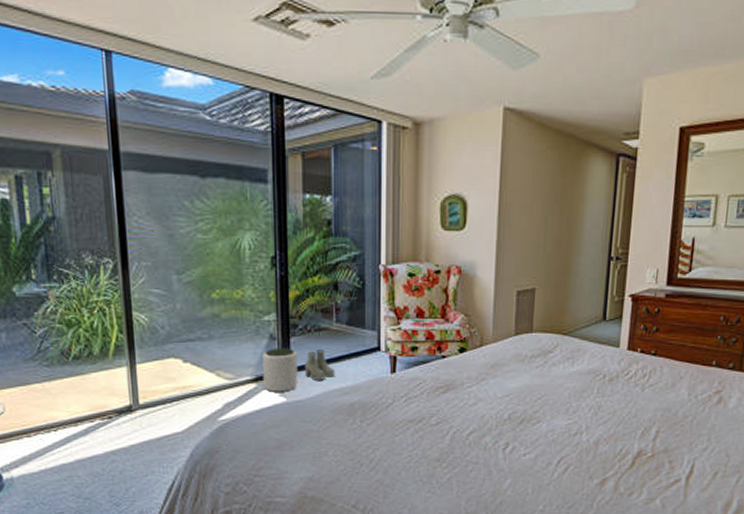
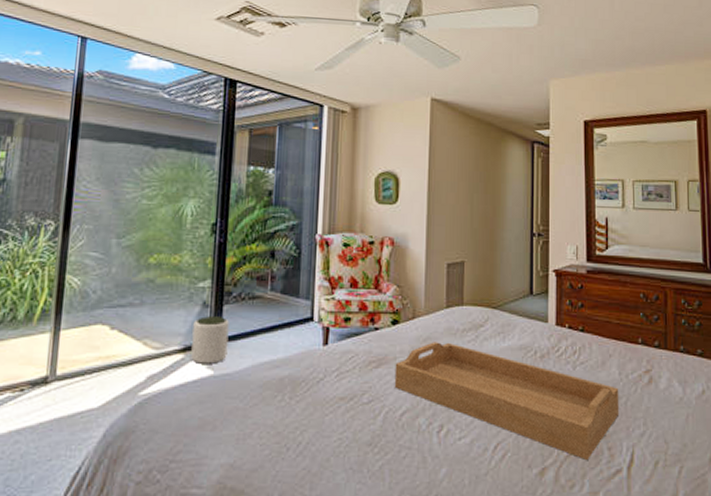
boots: present [304,350,336,380] -> none [235,319,267,352]
serving tray: none [461,368,687,471] -> present [394,342,620,460]

